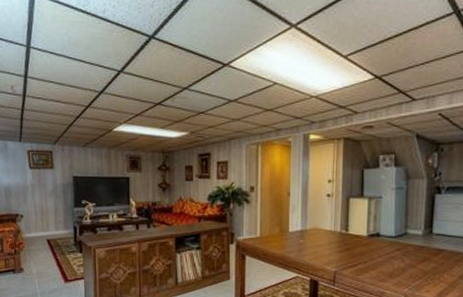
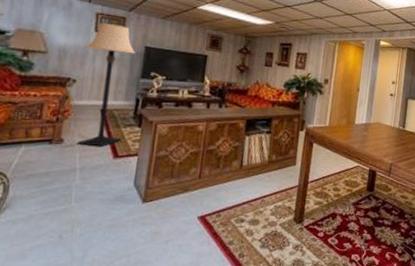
lamp: none [24,159,68,274] -> present [77,23,135,147]

